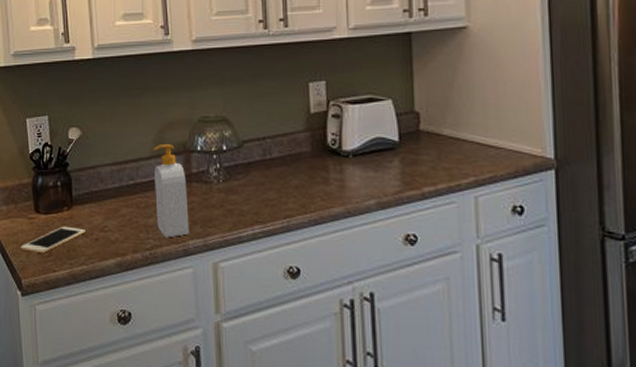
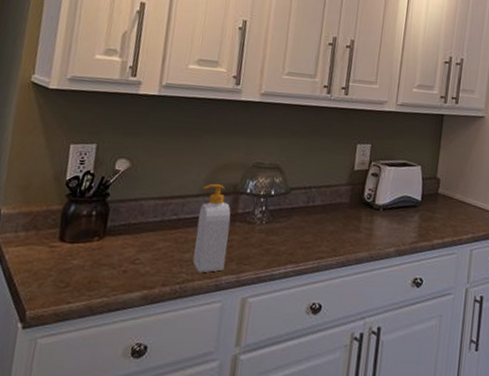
cell phone: present [21,226,85,254] -> none [33,256,114,285]

